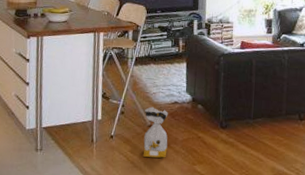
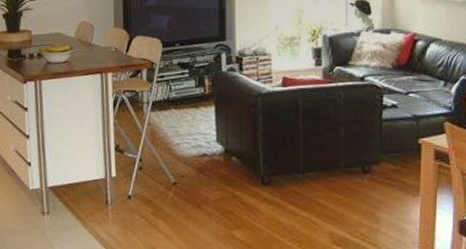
bag: present [142,106,168,158] -> none [167,160,198,222]

